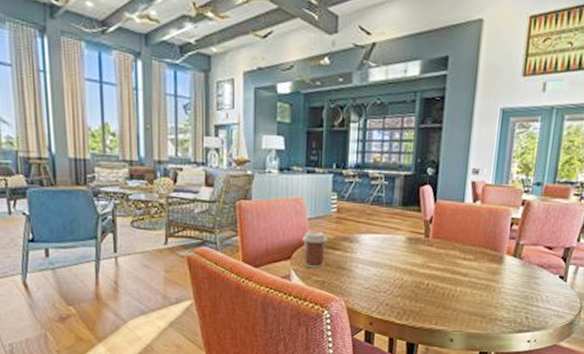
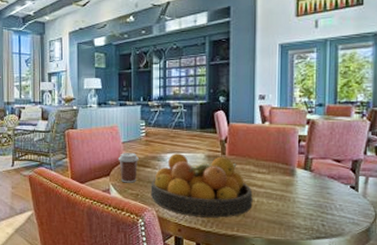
fruit bowl: none [339,234,456,310] -> present [150,153,253,218]

